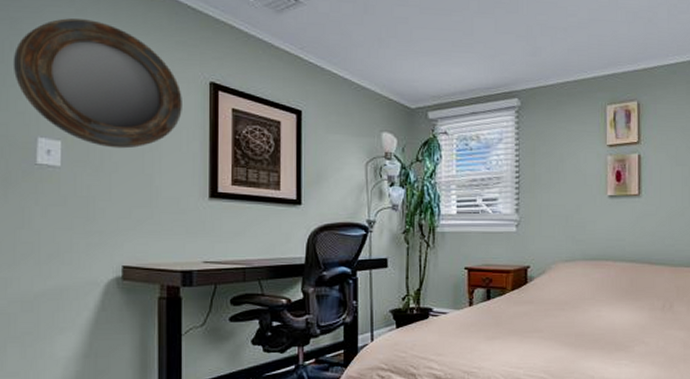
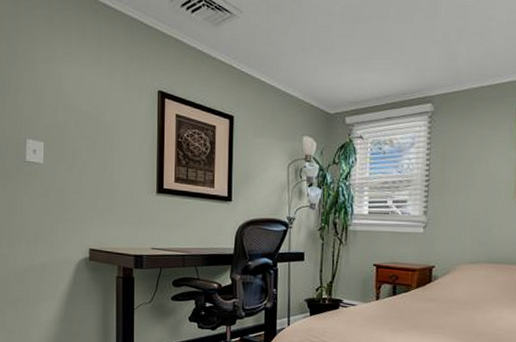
home mirror: present [13,18,182,149] -> none [8,36,136,149]

